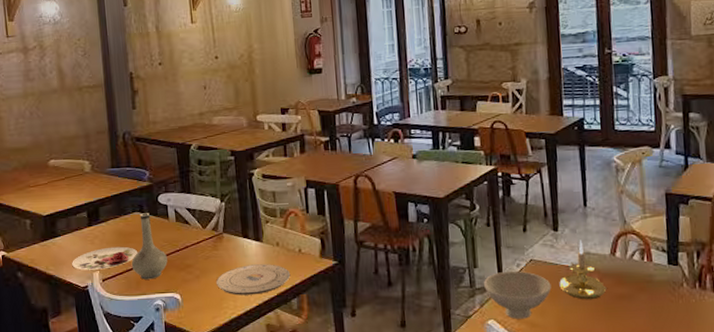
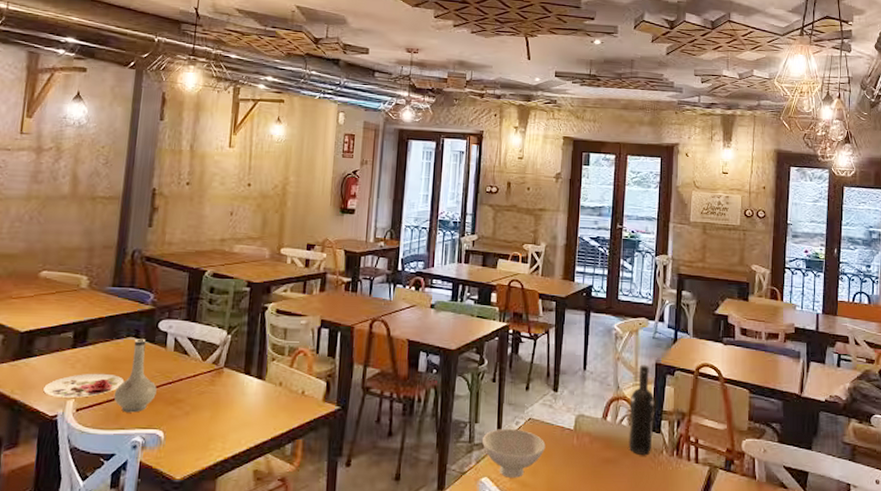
plate: present [215,264,291,295] -> none [206,404,289,437]
candle holder: present [559,239,607,300] -> none [553,402,596,462]
wine bottle: none [639,195,670,289] -> present [628,364,655,455]

